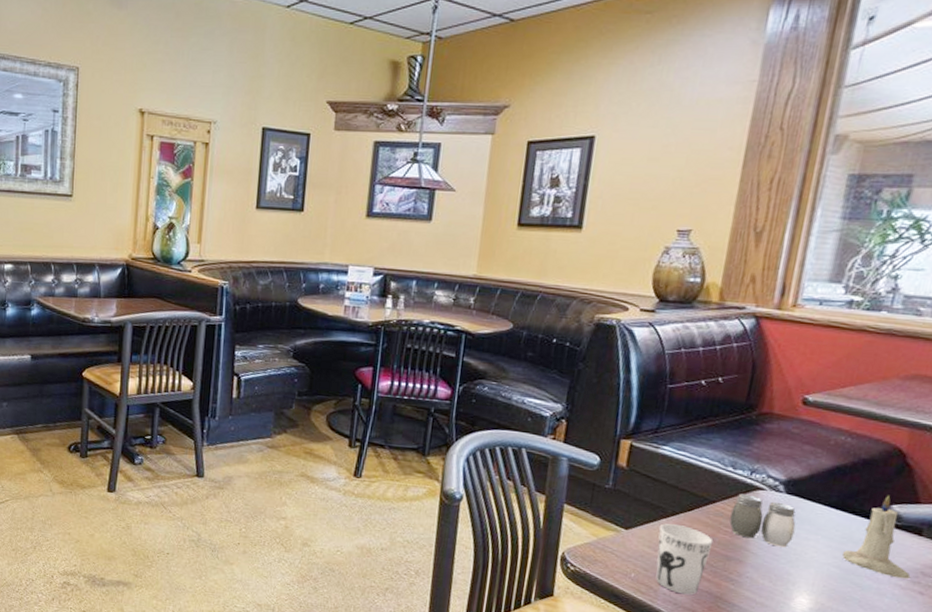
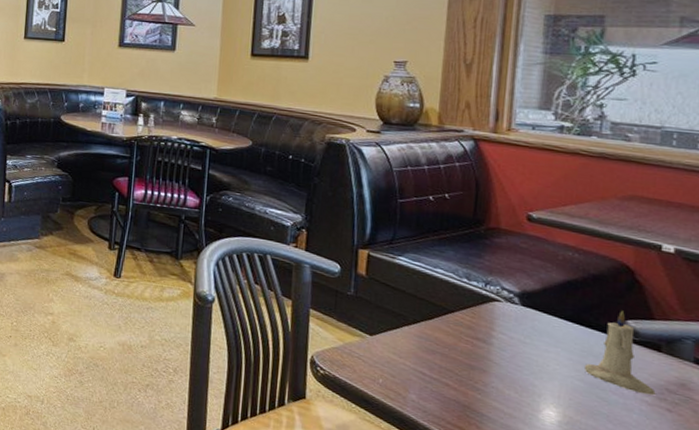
cup: present [655,523,714,596] -> none [402,331,456,404]
salt and pepper shaker: present [729,494,796,548] -> none [470,304,535,359]

